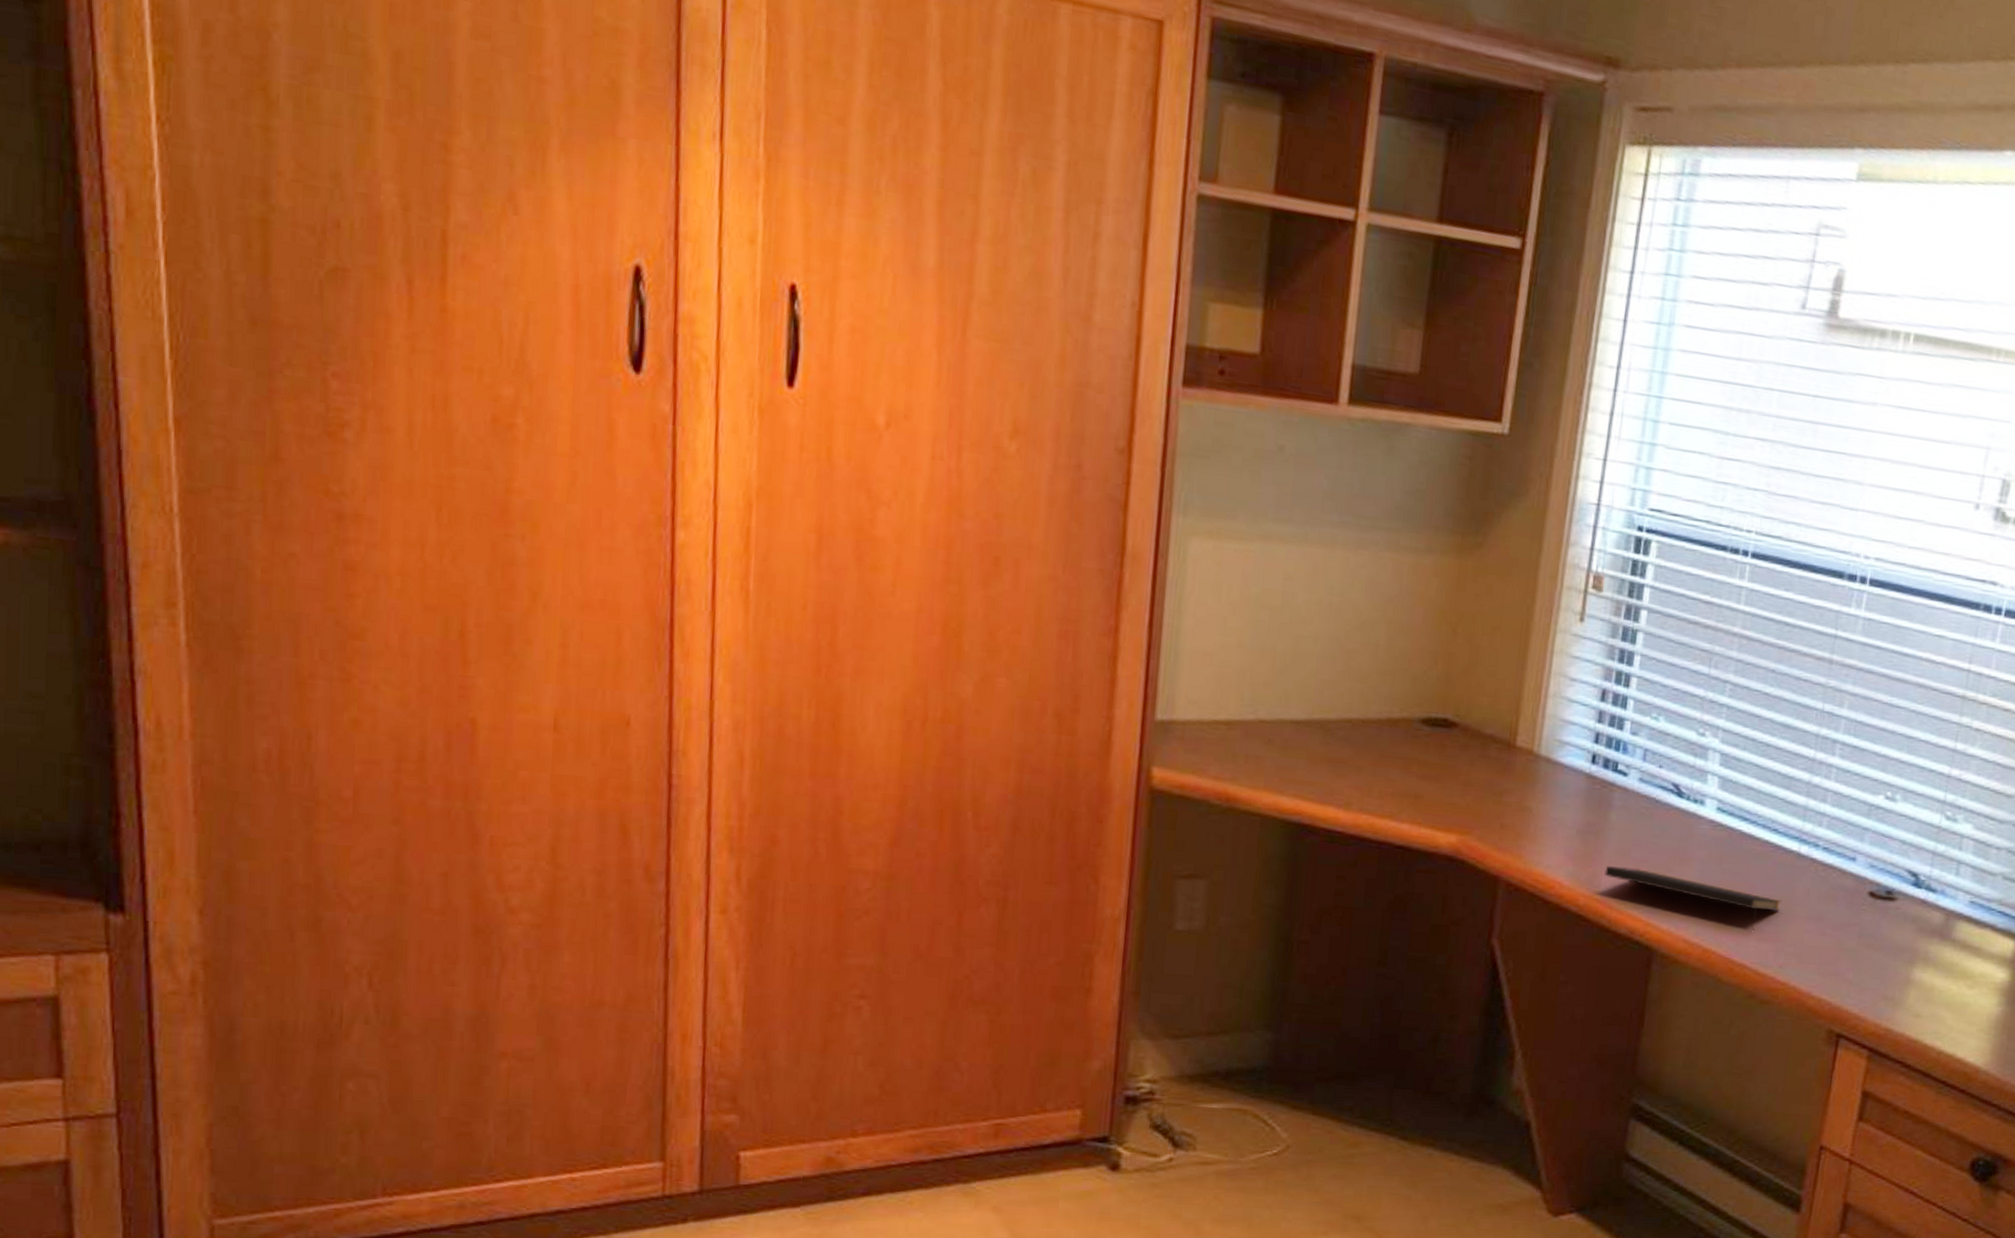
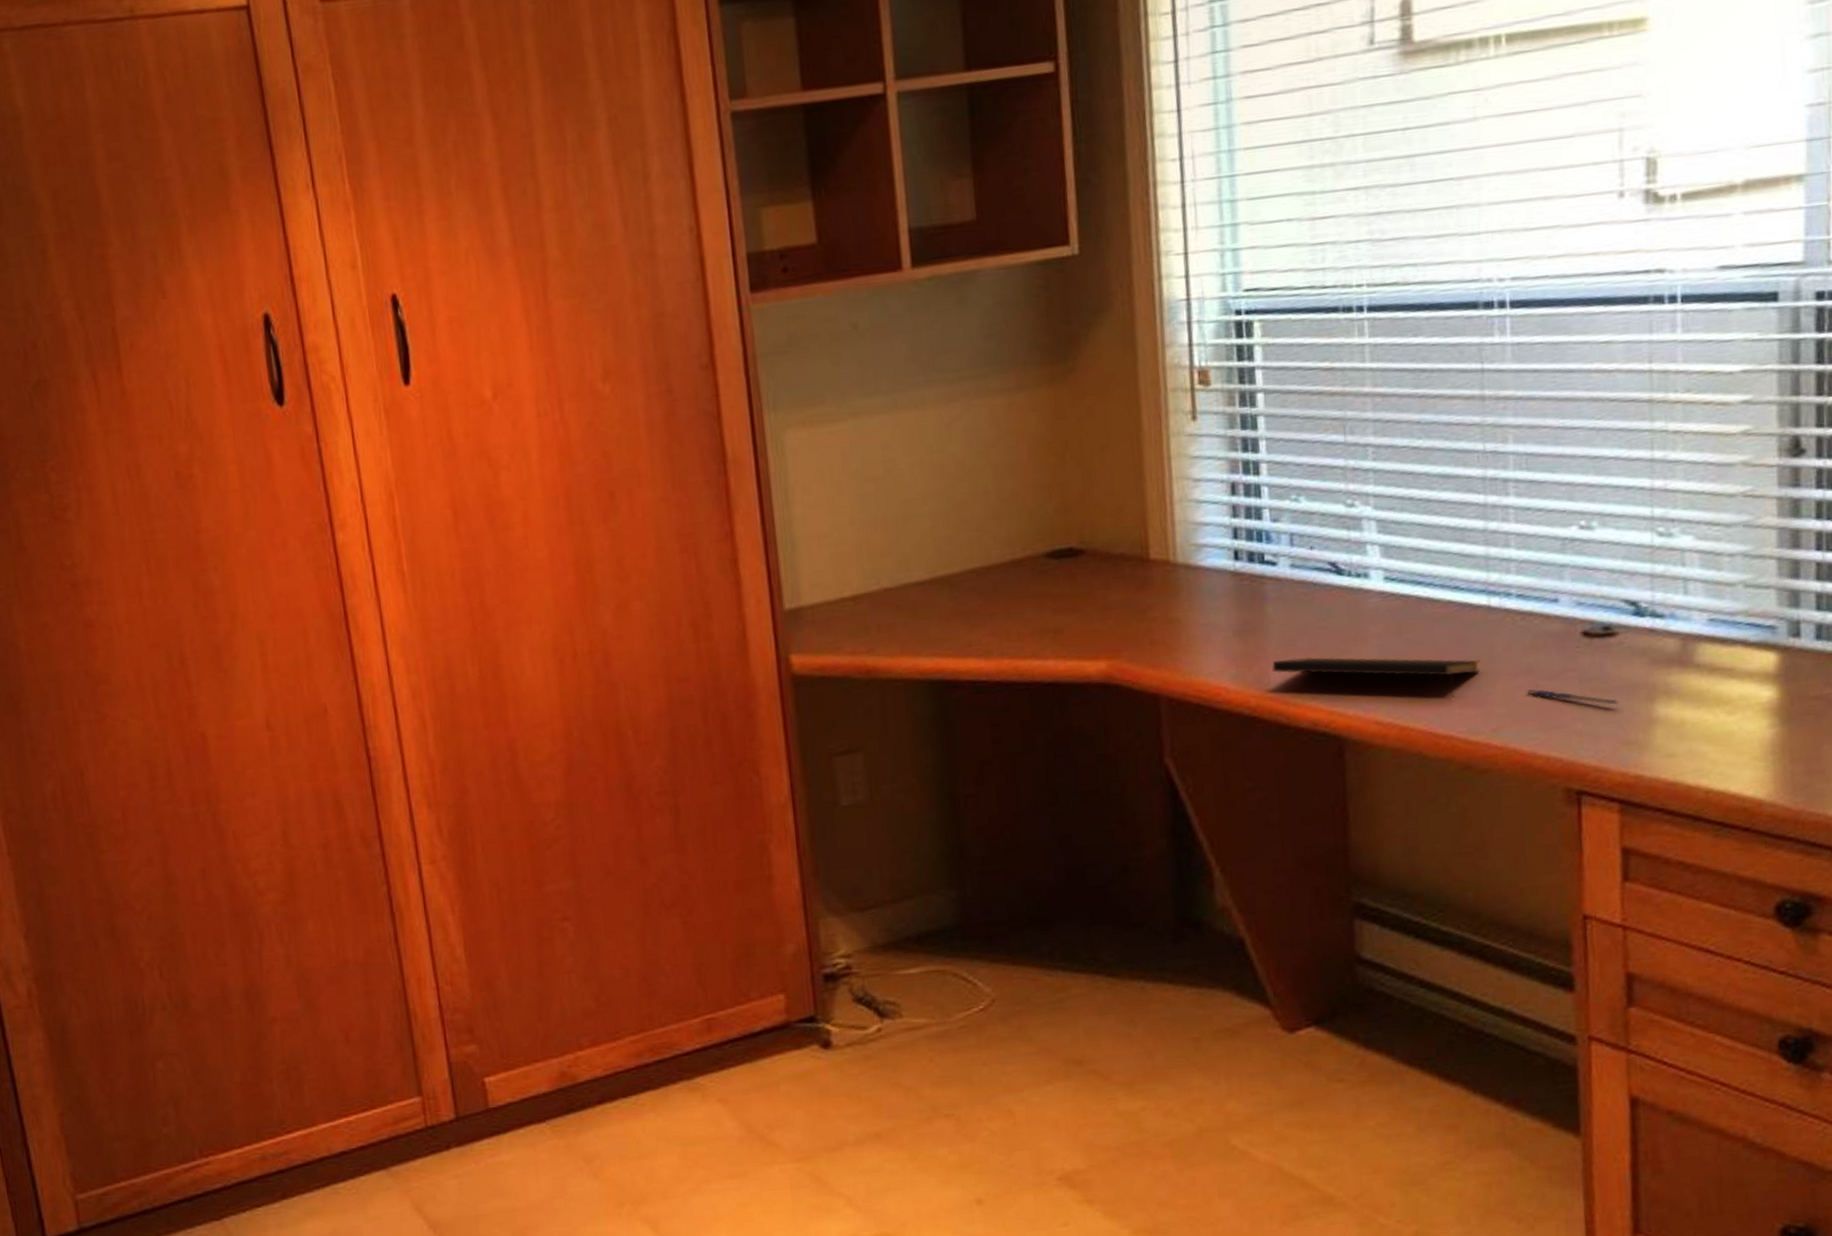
pen: none [1813,934,1887,962] -> present [1526,688,1620,705]

